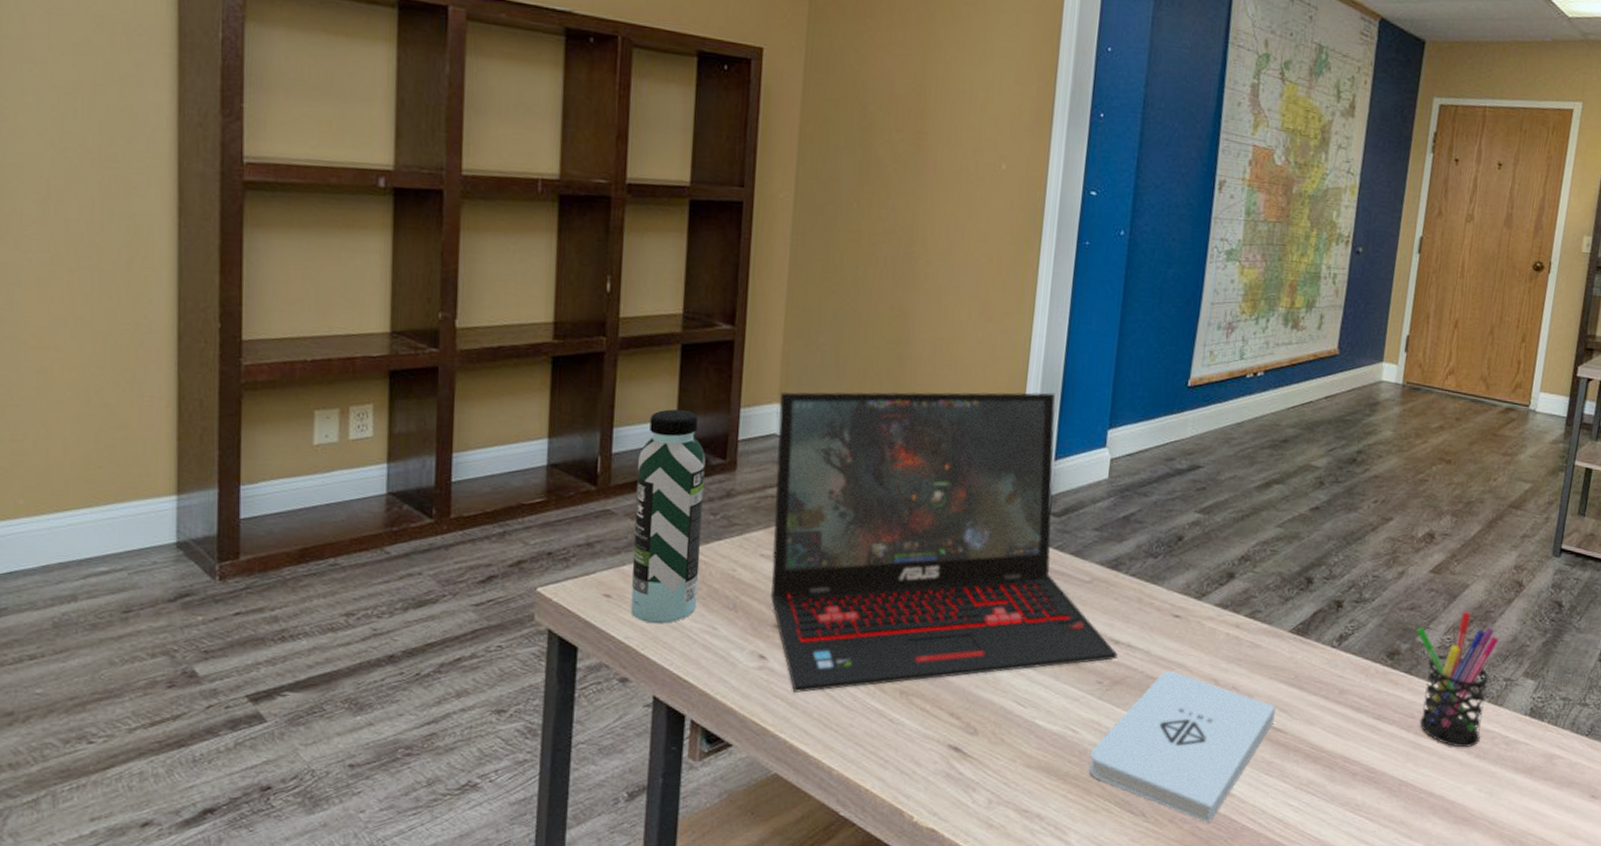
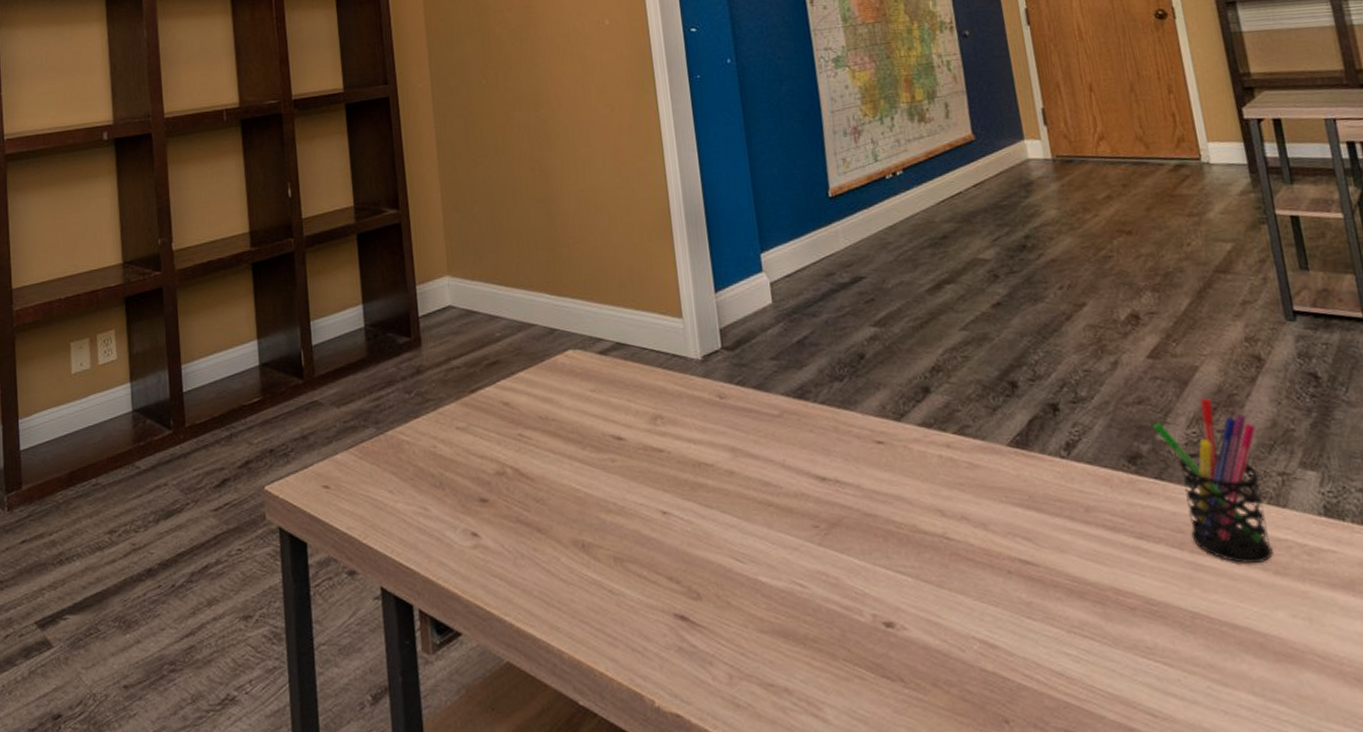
water bottle: present [631,409,706,623] -> none [335,295,407,510]
laptop: present [770,391,1118,693] -> none [449,225,828,570]
notepad: present [1088,671,1276,823] -> none [825,506,1021,684]

